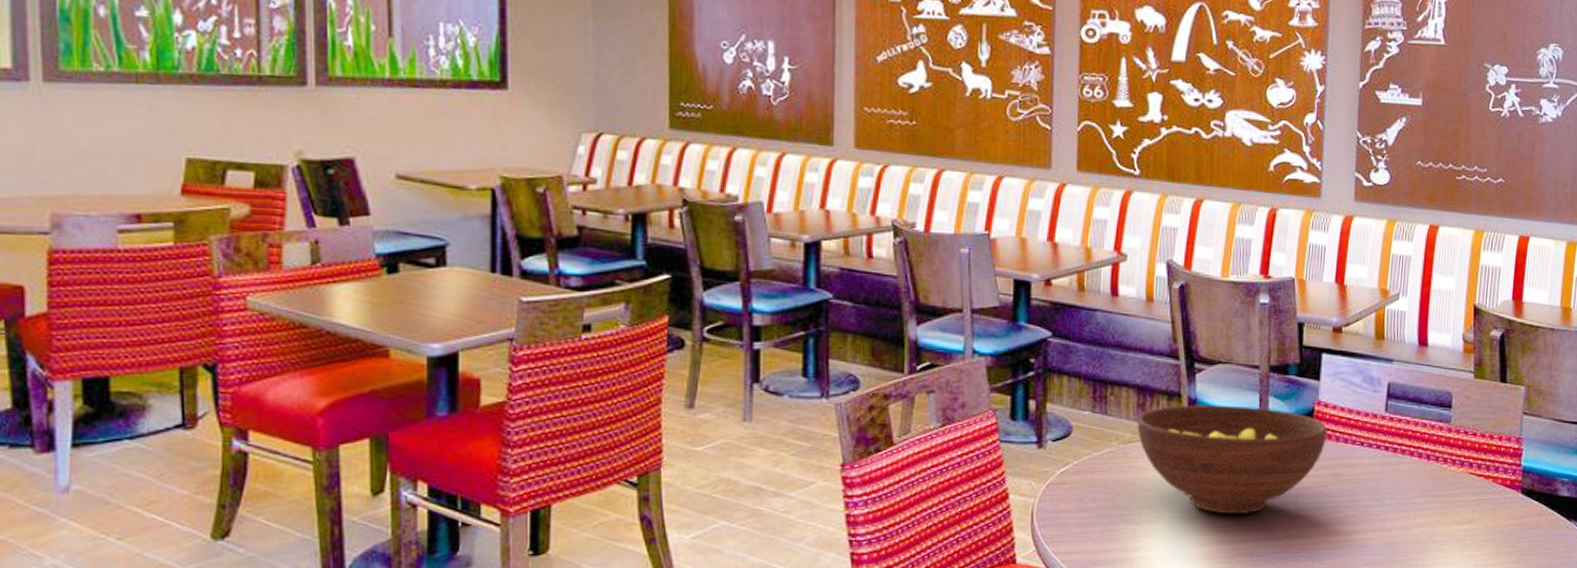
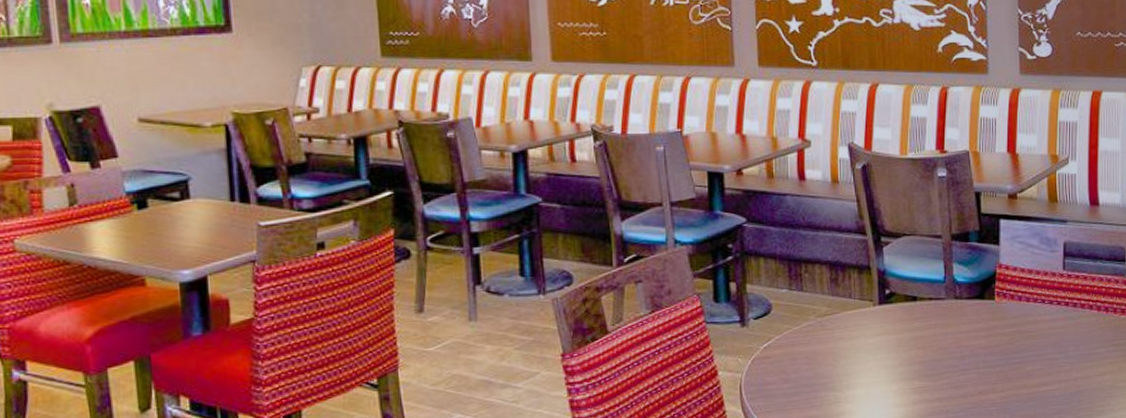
fruit bowl: present [1137,404,1328,515] -> none [831,274,1010,376]

